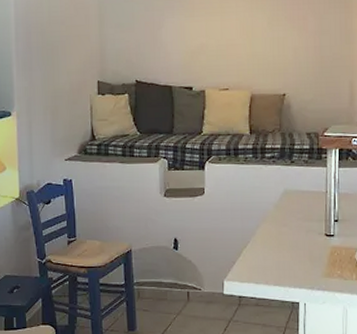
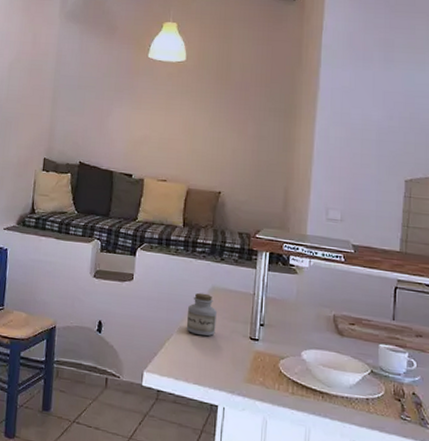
jar: none [261,197,291,239] -> present [186,292,217,337]

